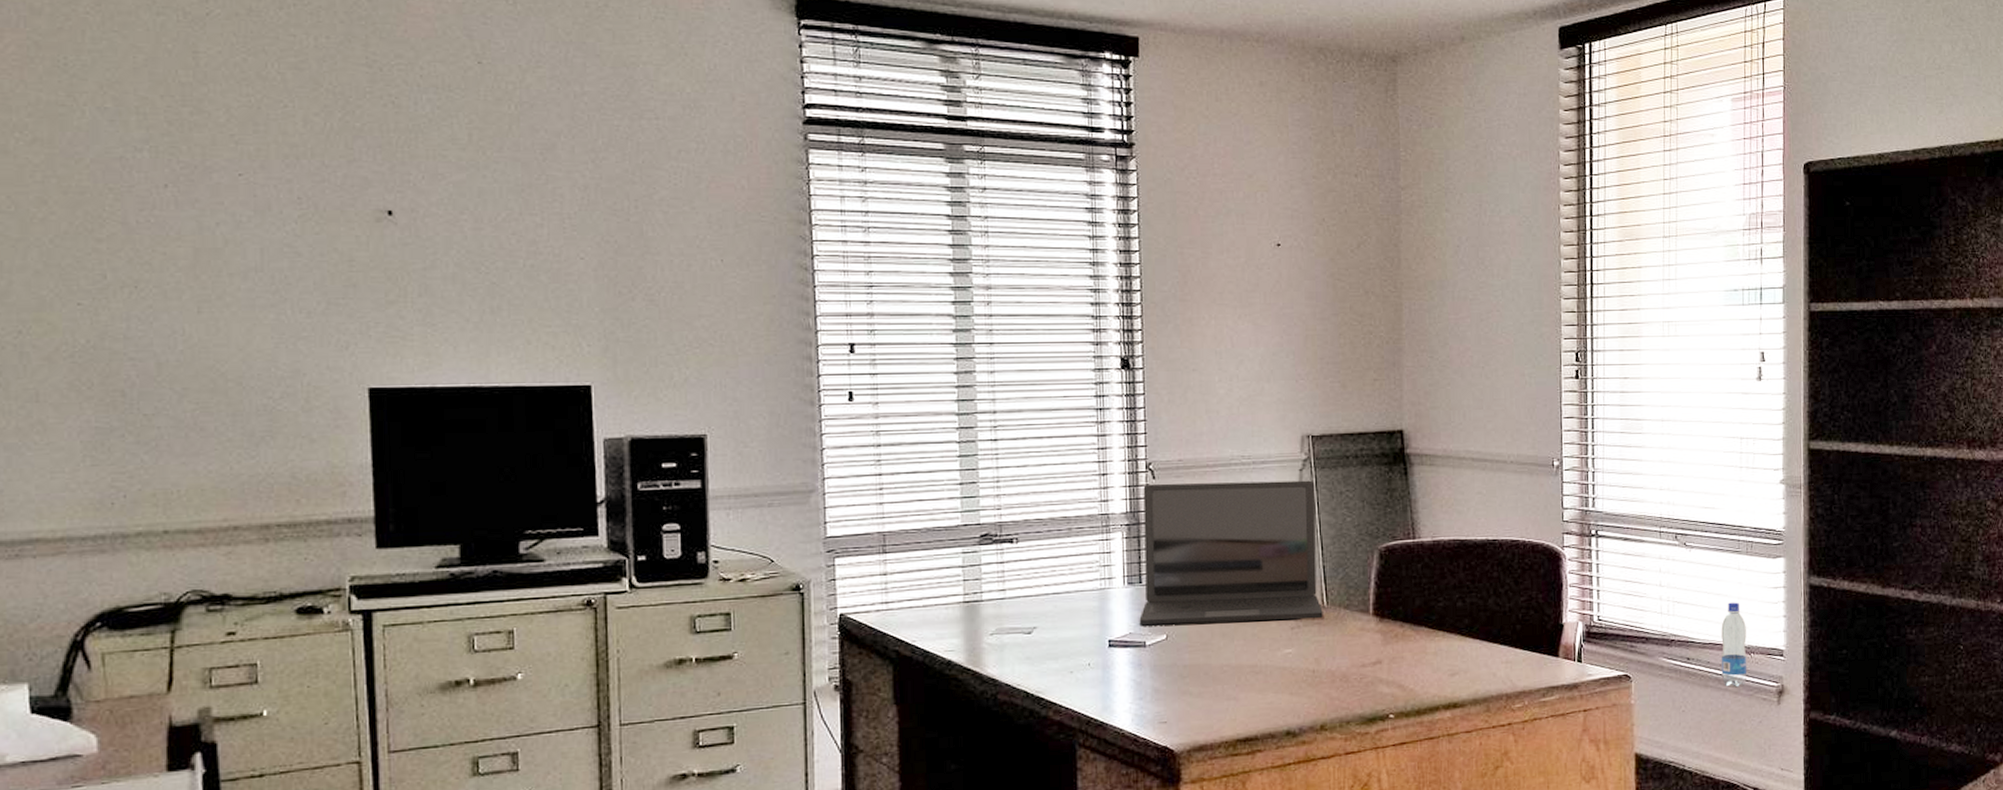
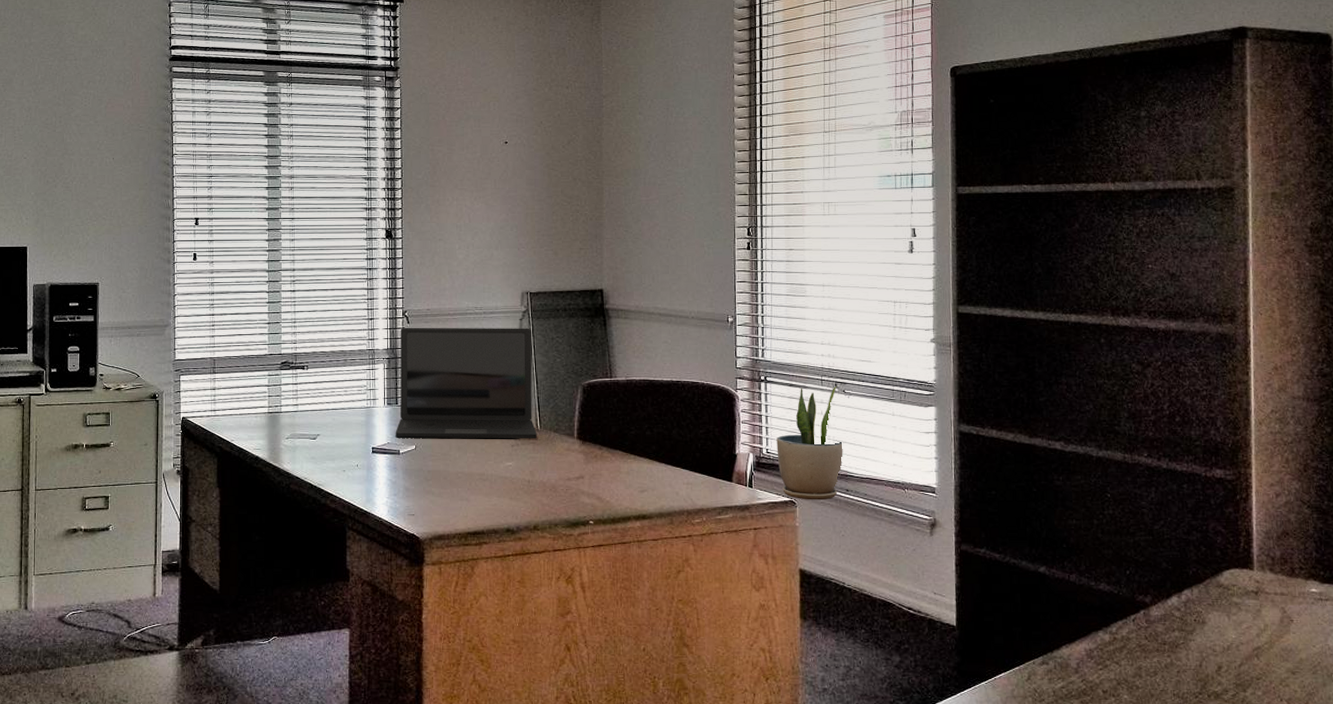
potted plant: none [1609,536,1684,673] -> present [776,384,843,500]
bottle: present [1721,602,1747,688] -> none [877,443,902,518]

